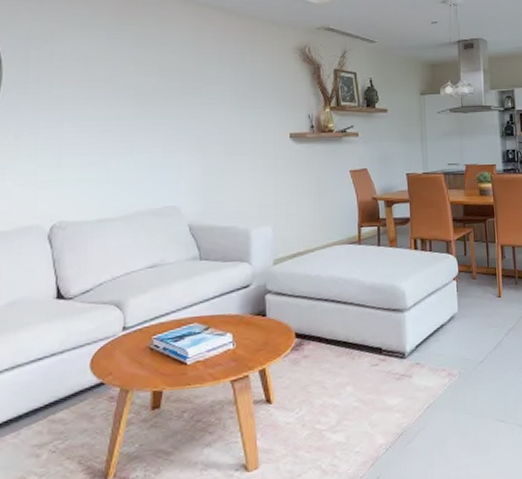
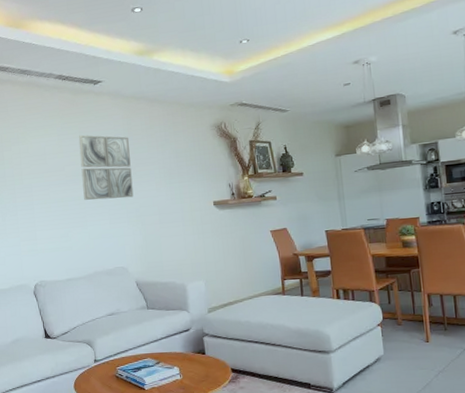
wall art: none [133,41,197,122] -> present [78,135,134,200]

